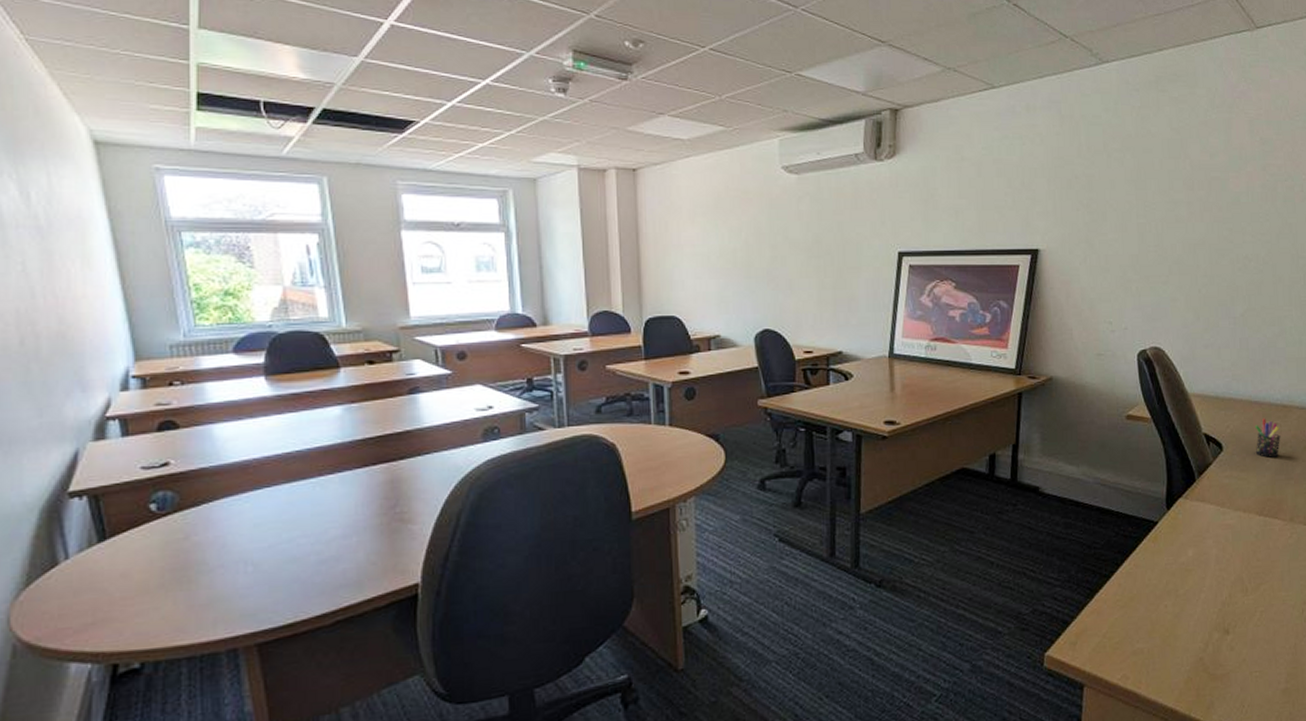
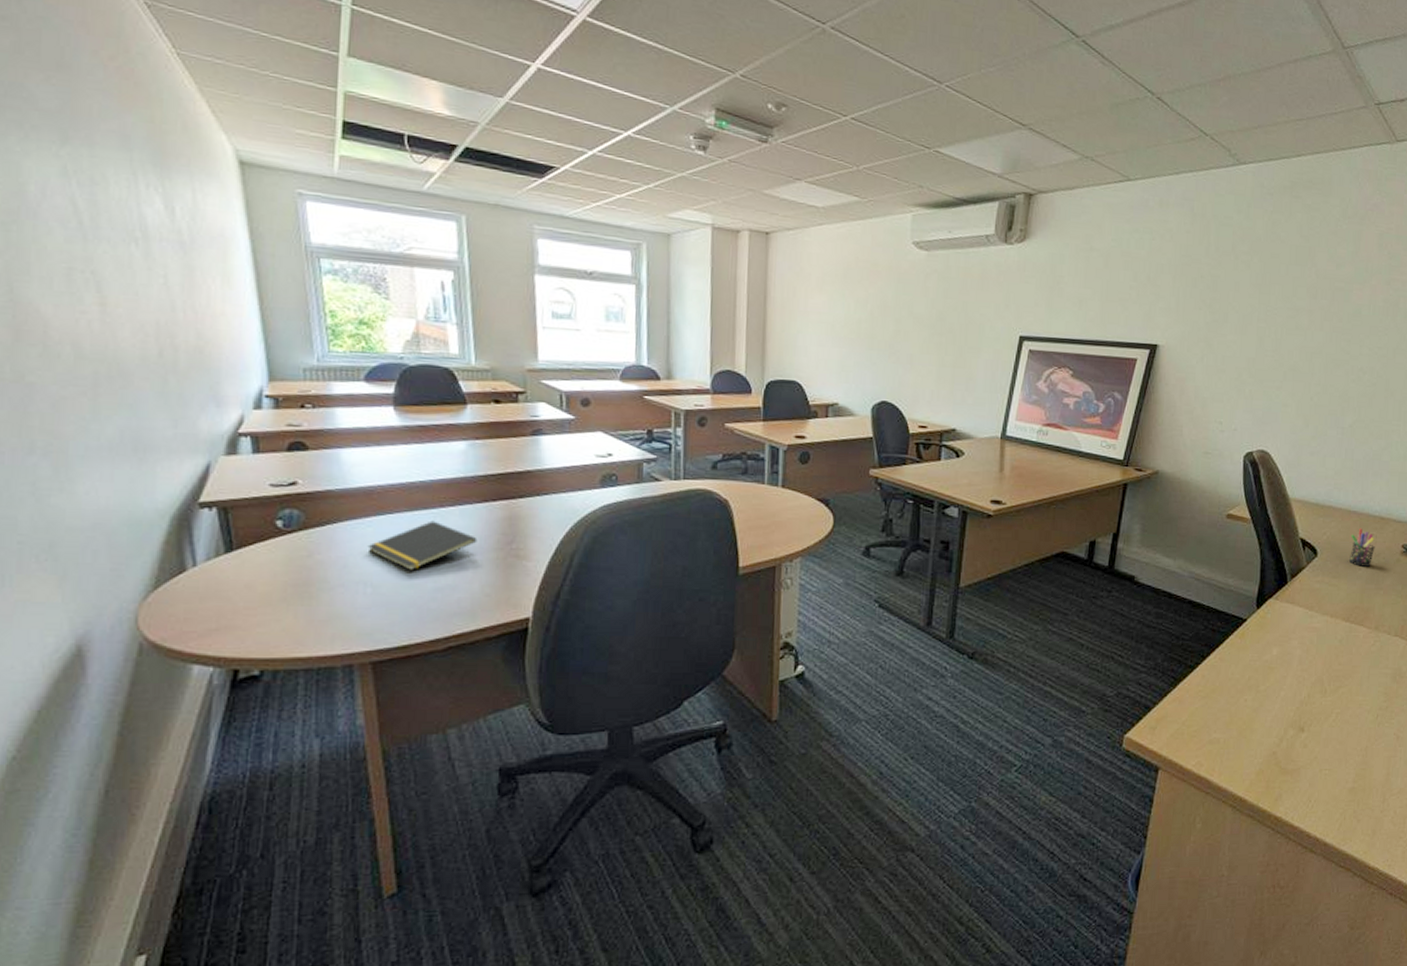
notepad: none [246,490,359,545] -> present [368,520,477,570]

